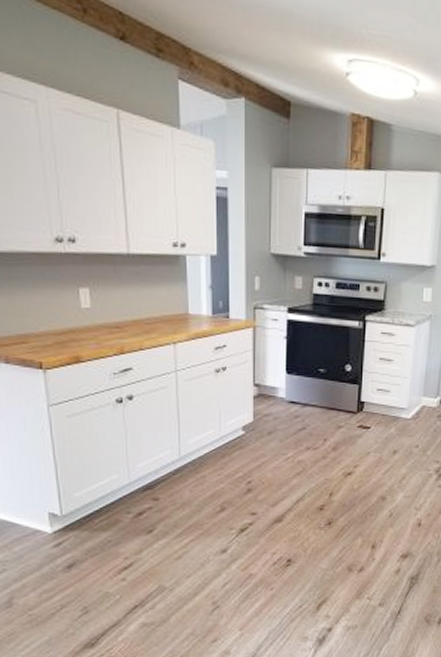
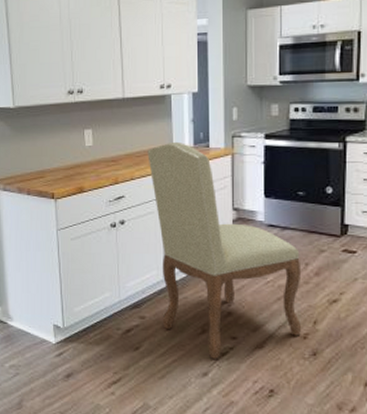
chair: none [159,309,320,536] -> present [147,141,302,359]

